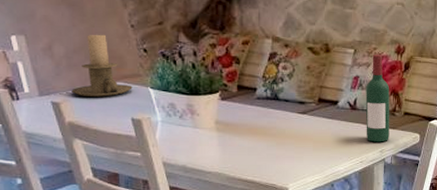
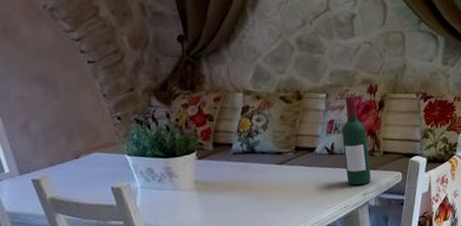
candle holder: present [71,34,133,97] -> none [50,107,110,171]

